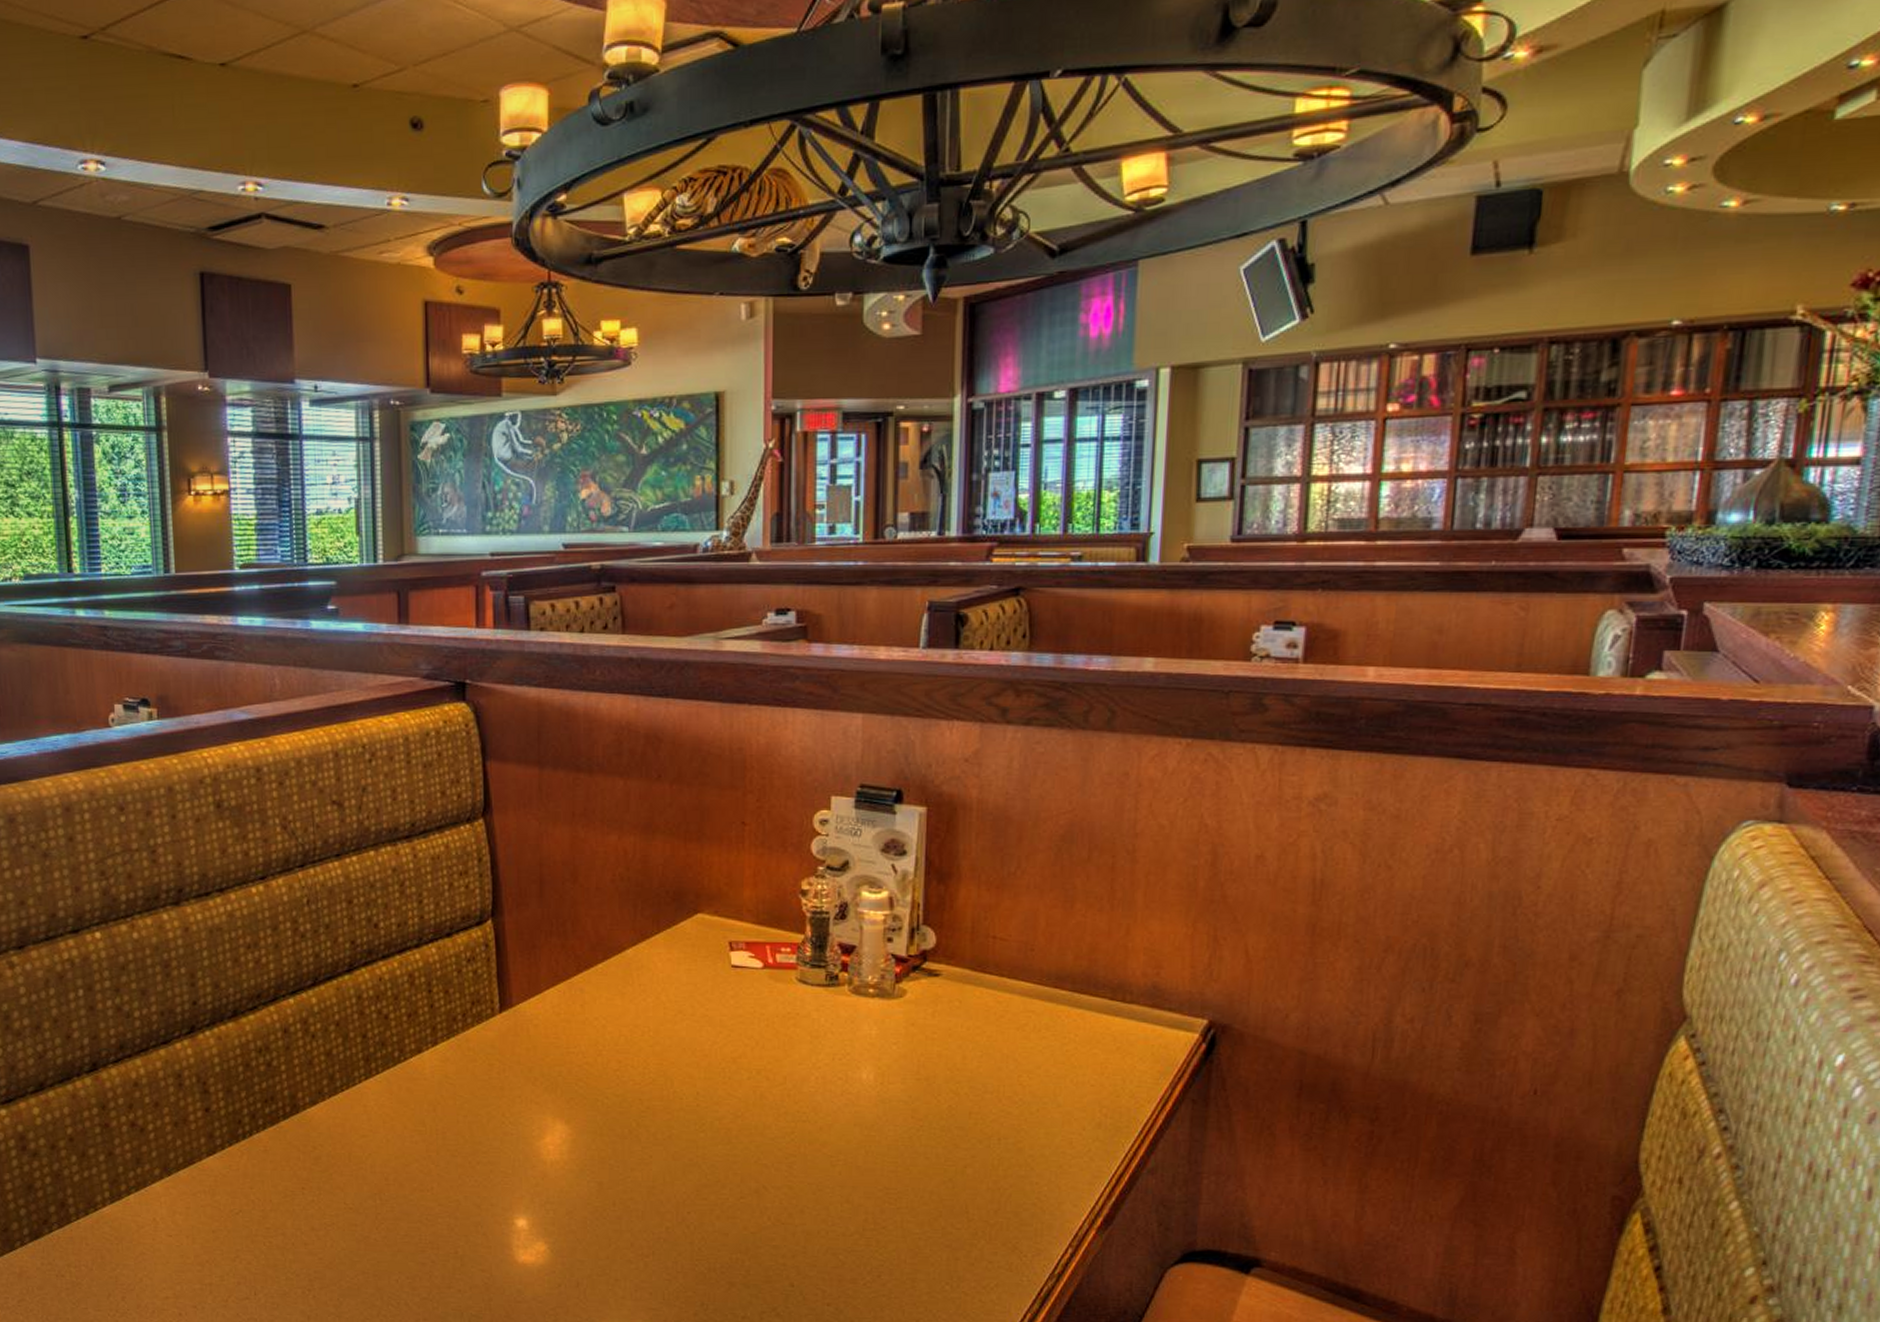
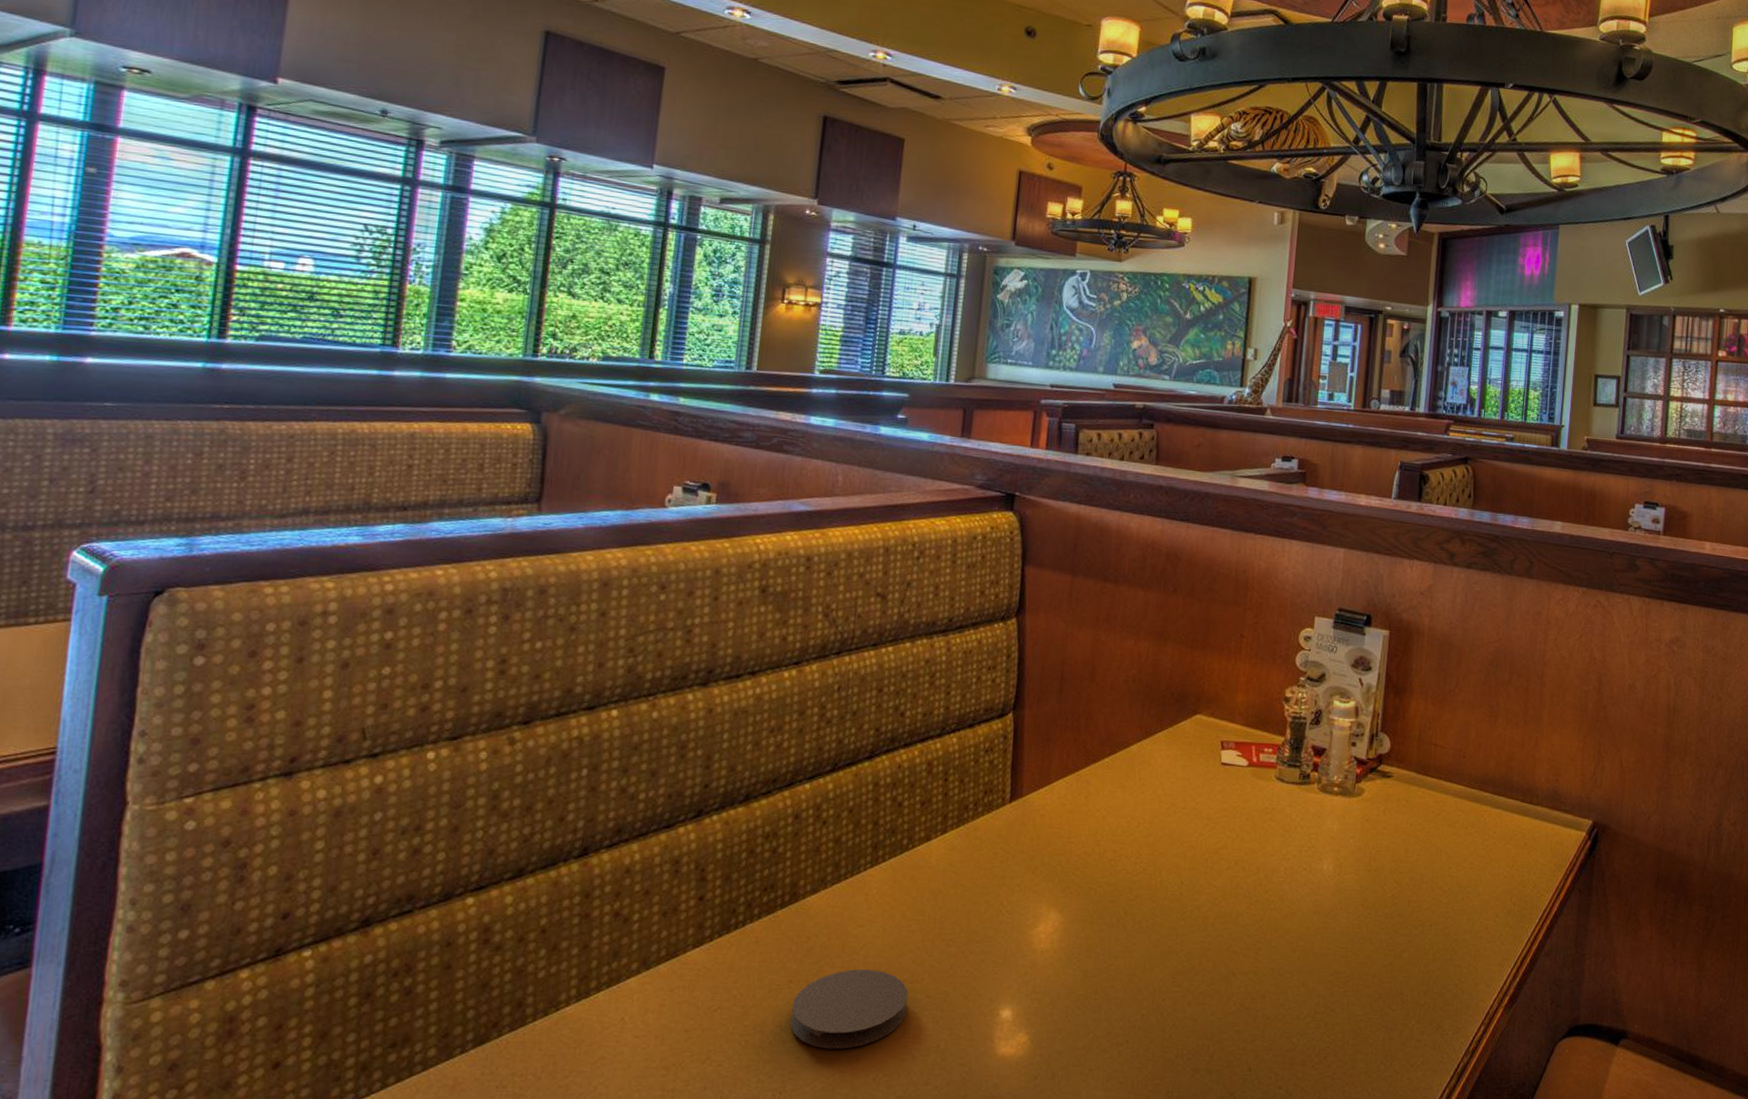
coaster: none [308,1178,420,1252] -> present [790,969,908,1049]

